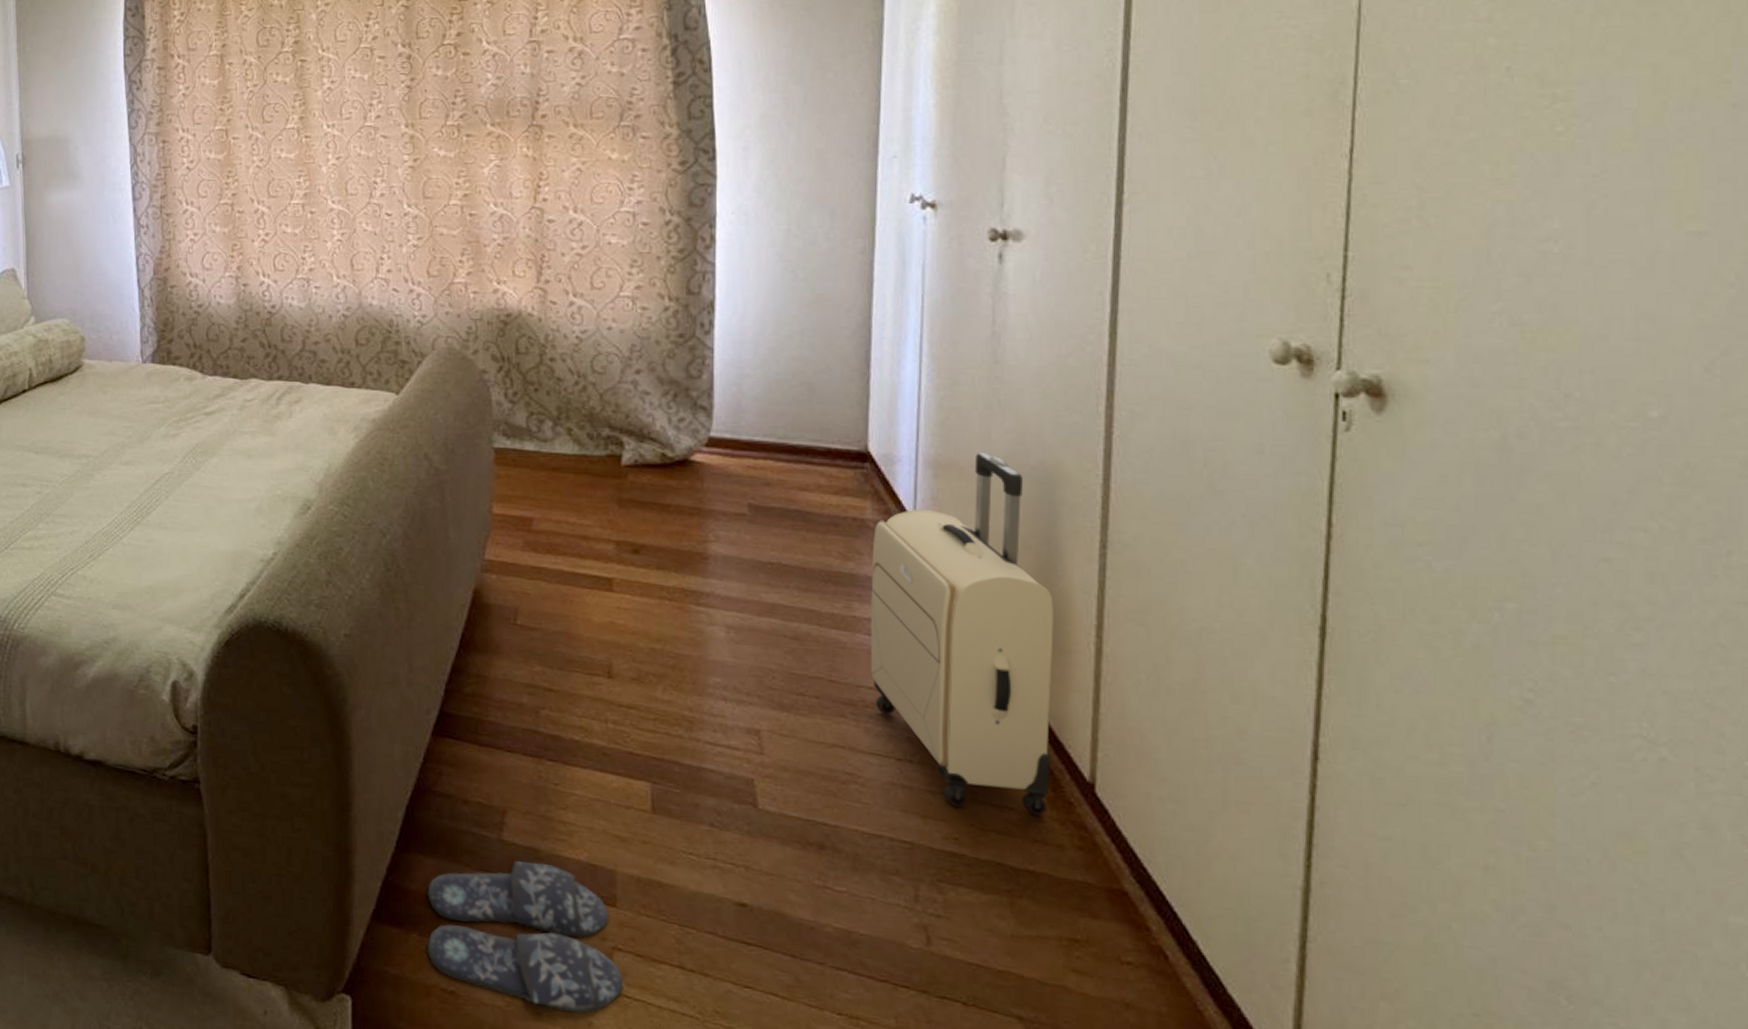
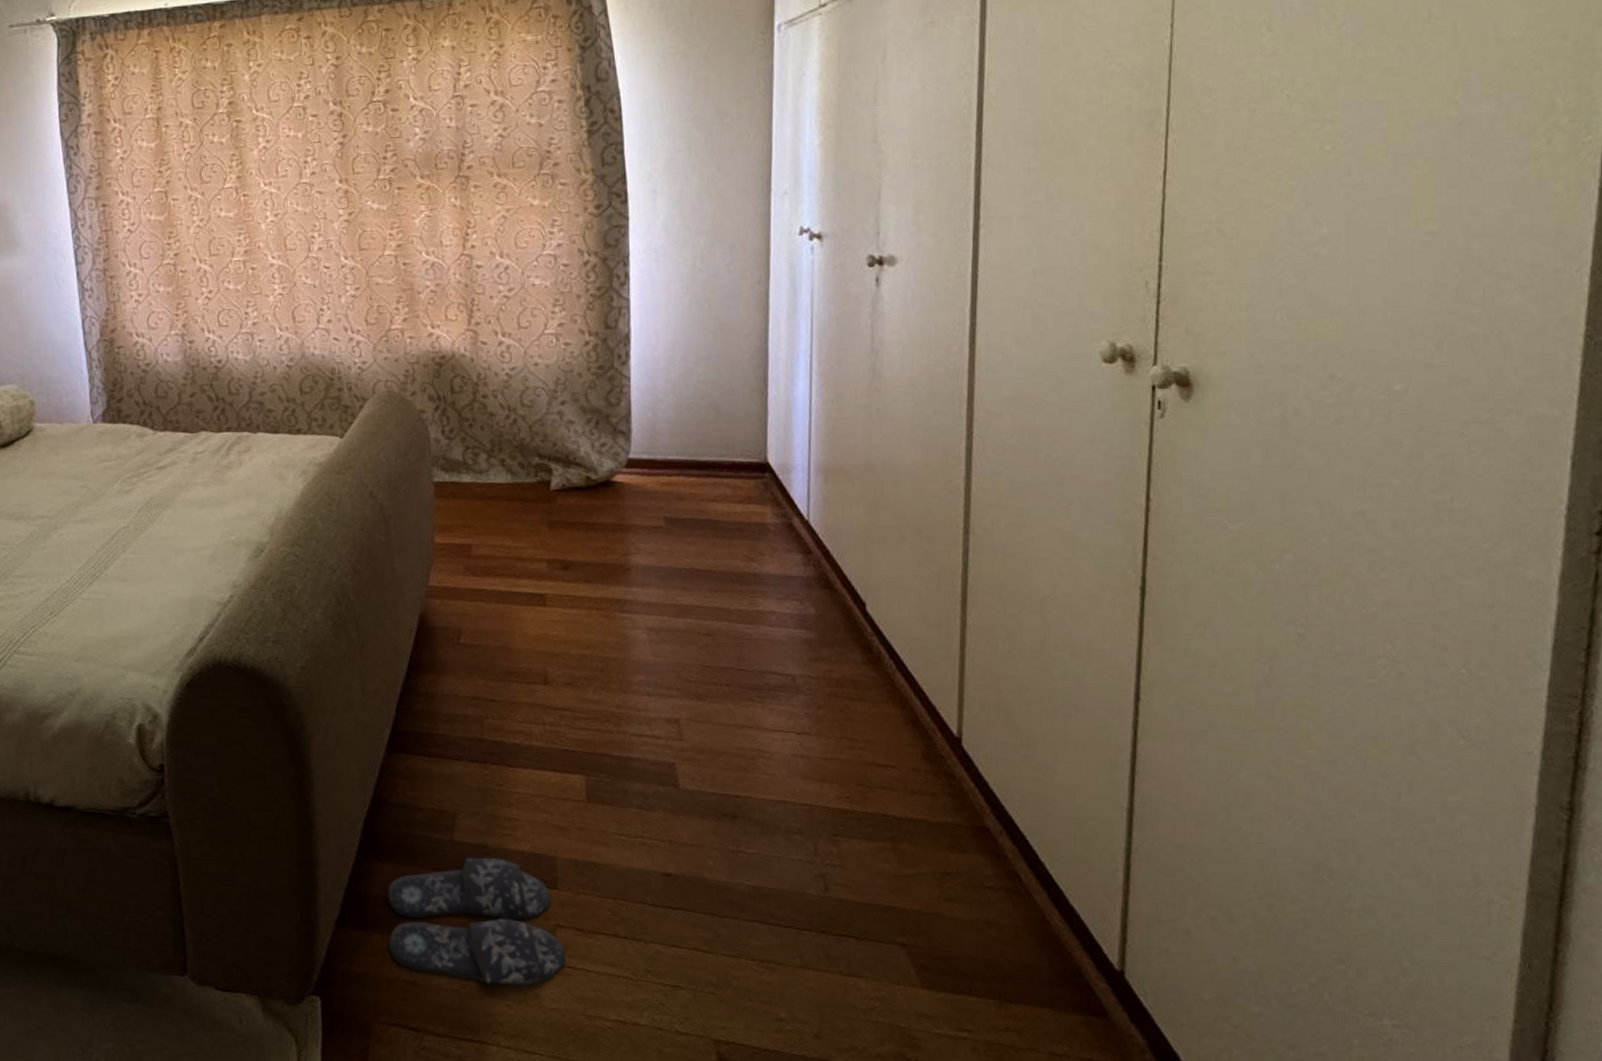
suitcase: present [870,451,1054,816] -> none [772,456,926,771]

